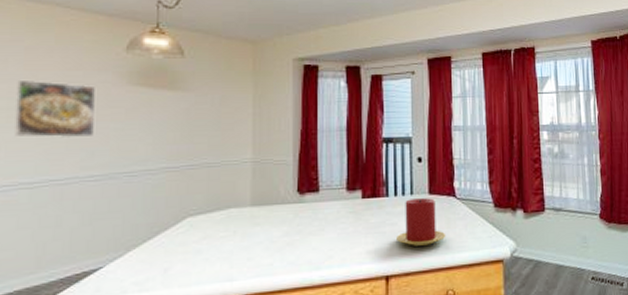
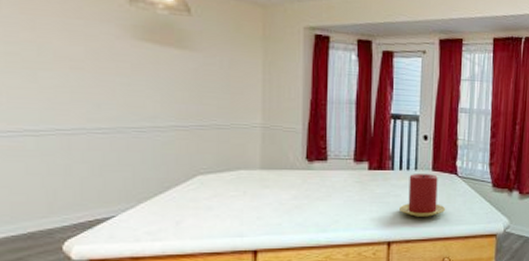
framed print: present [13,79,97,139] -> none [11,23,101,89]

